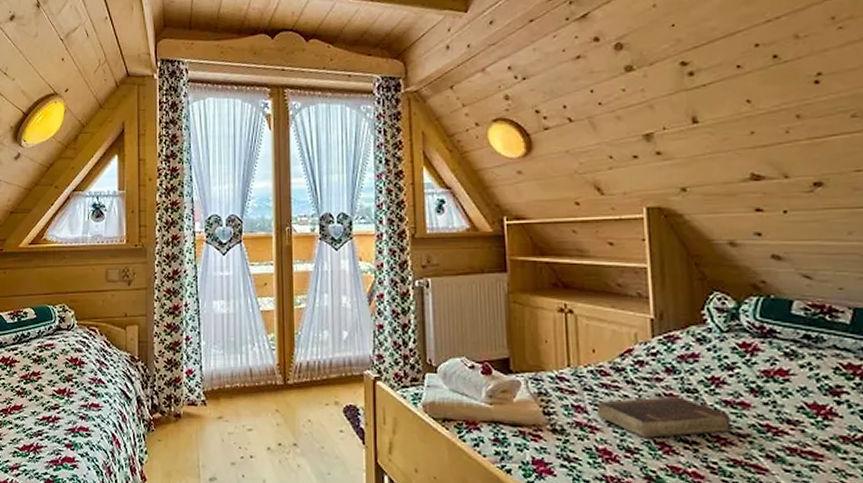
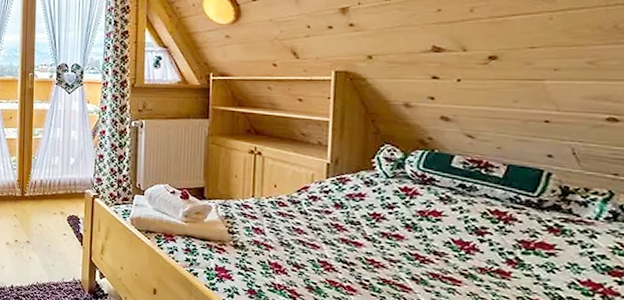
hardback book: present [597,396,731,438] -> none [273,225,385,258]

